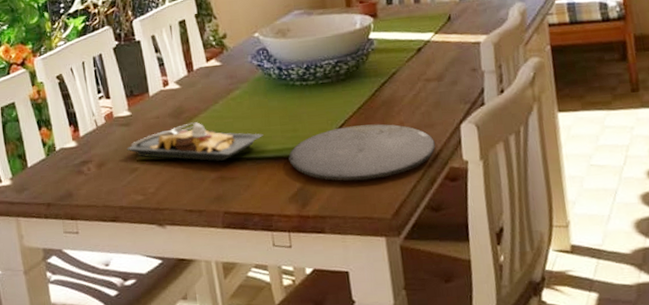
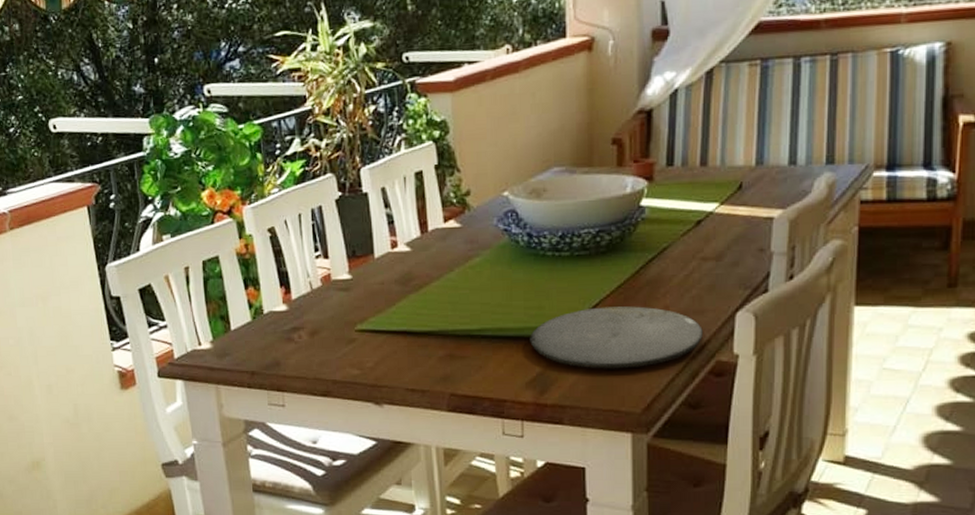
plate: present [126,122,264,161] -> none [344,291,503,337]

